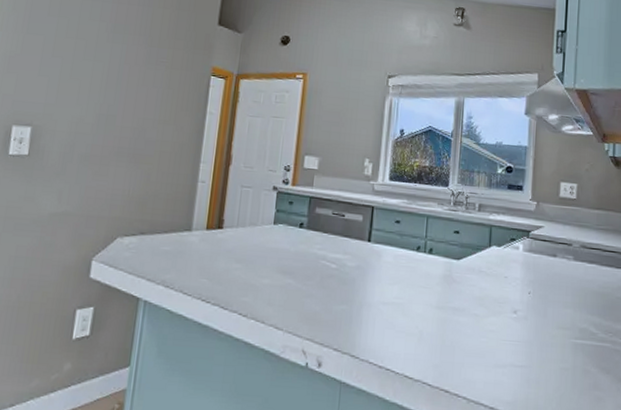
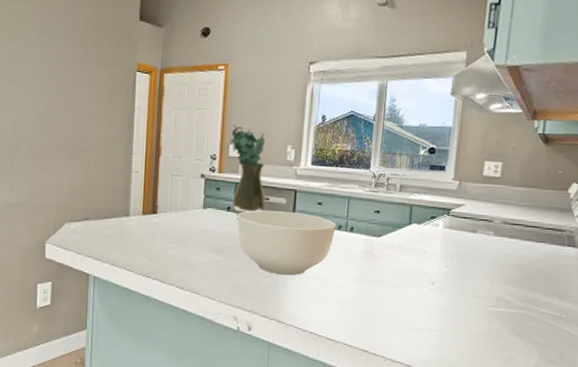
vase: none [305,134,342,236] -> present [230,124,266,218]
bowl: none [309,227,415,302] -> present [237,210,336,276]

